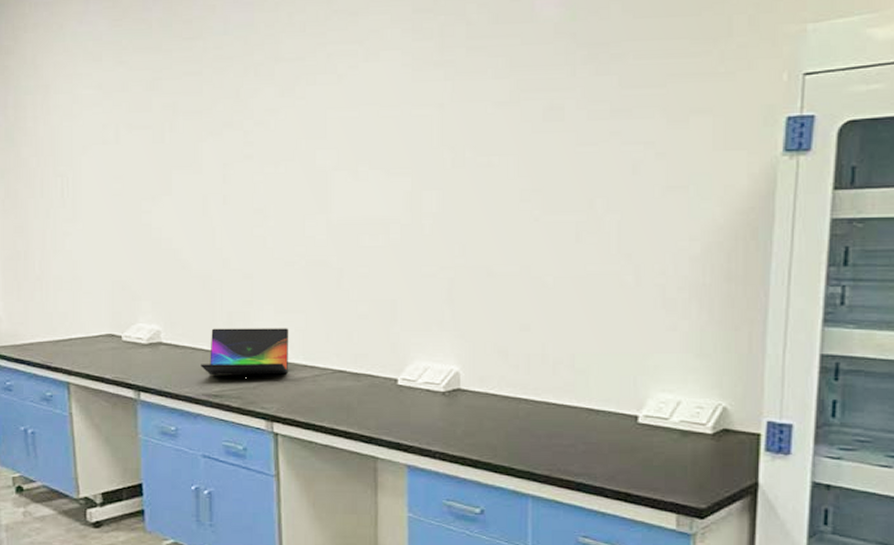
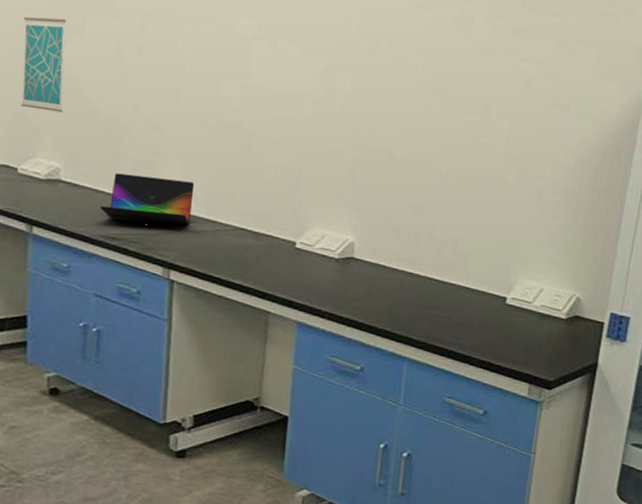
wall art: none [116,182,158,275] -> present [20,16,67,113]

